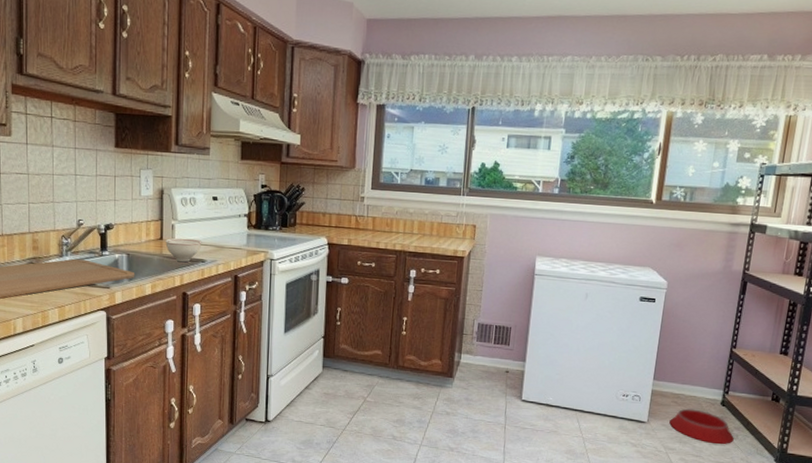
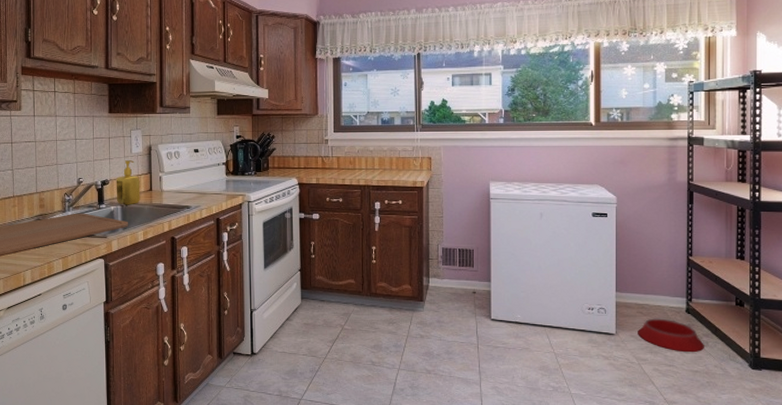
soap dispenser: none [121,203,150,254] -> present [116,160,140,205]
bowl: present [165,238,202,263] -> none [154,188,187,210]

